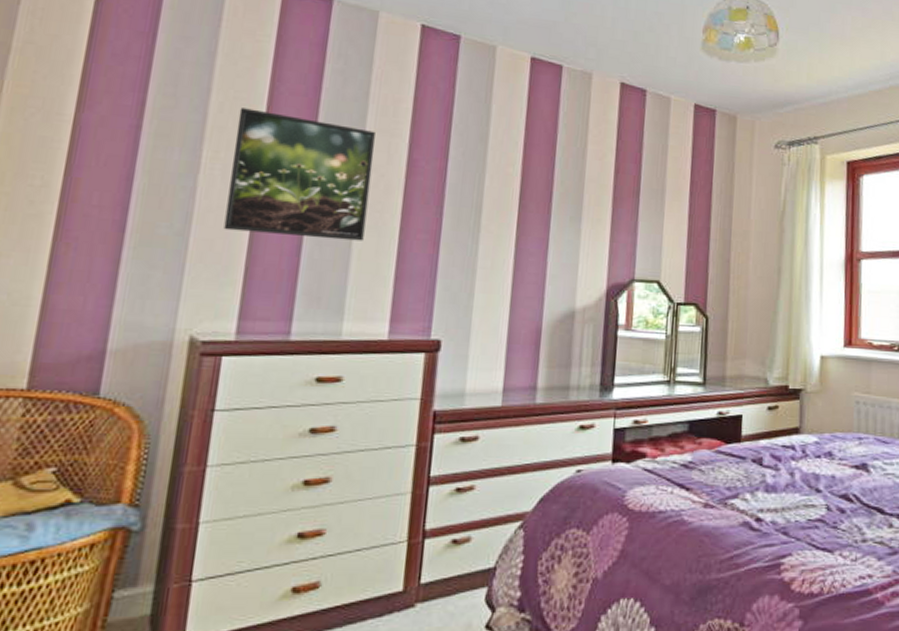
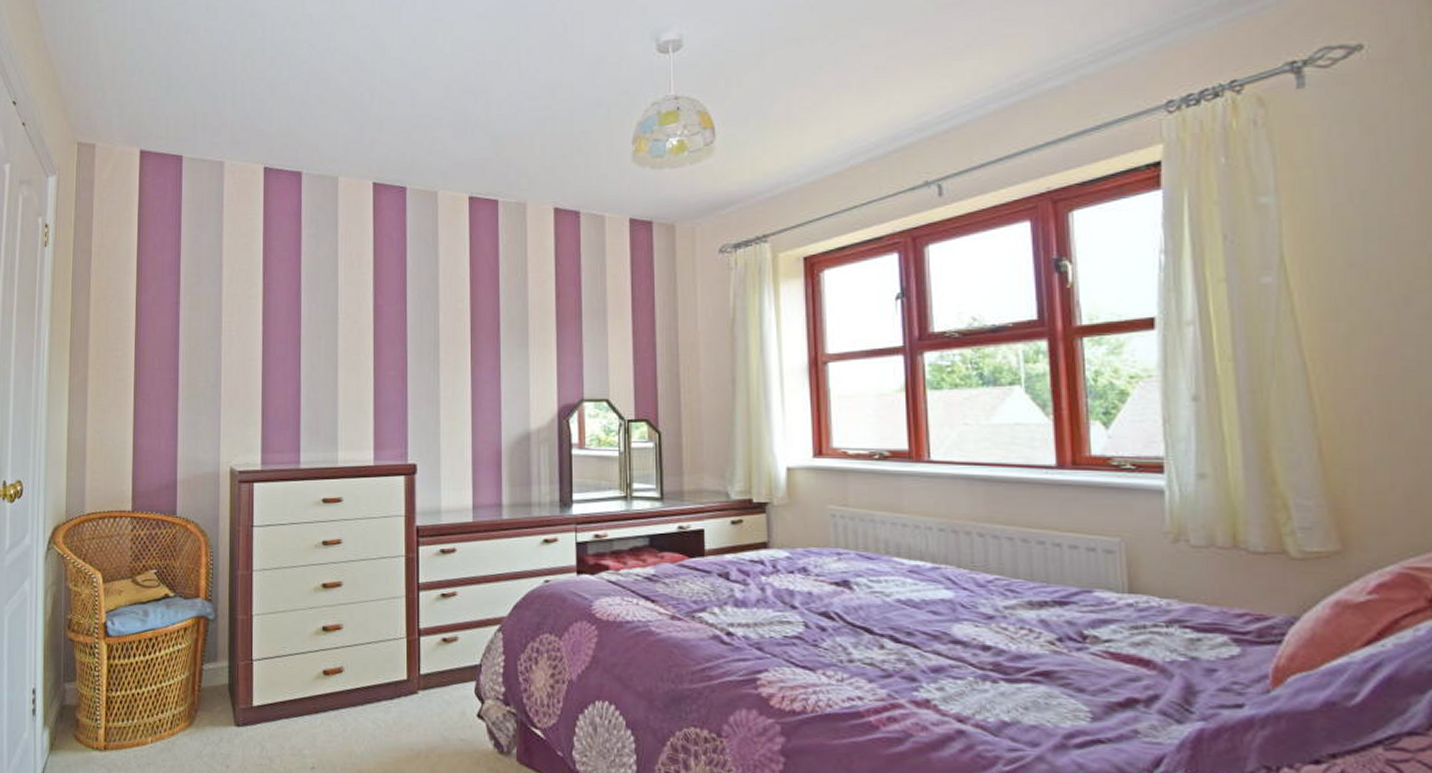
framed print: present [224,108,375,241] -> none [243,277,347,381]

